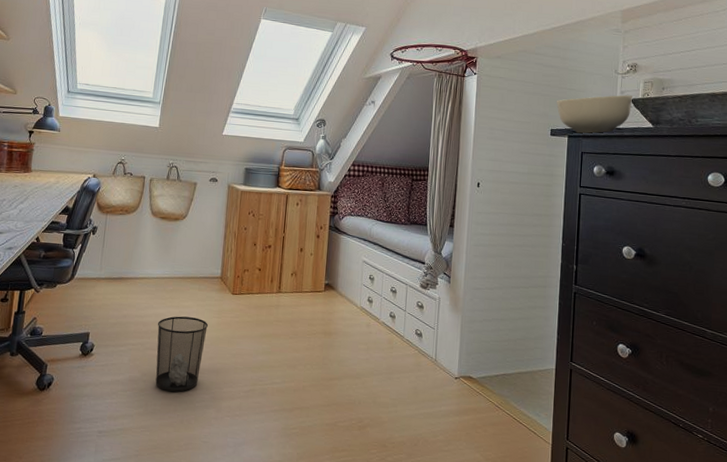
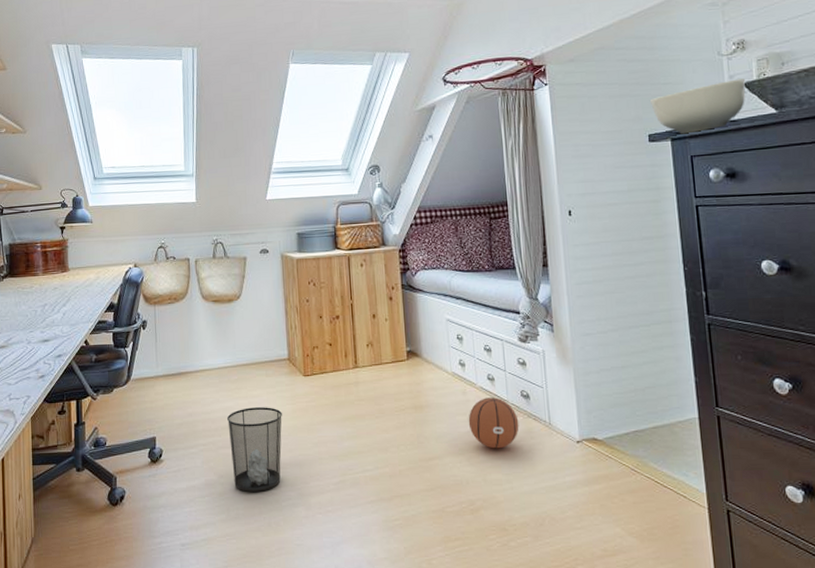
basketball: none [368,332,410,377] -> present [468,397,519,449]

